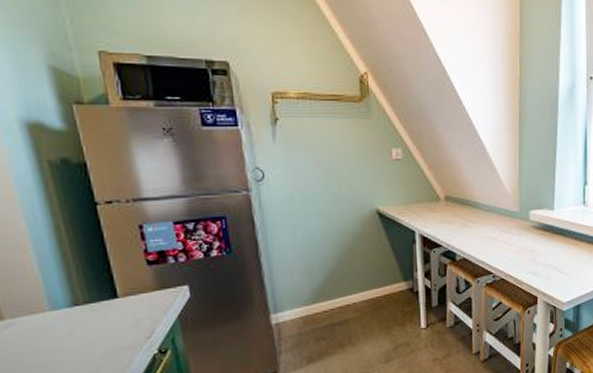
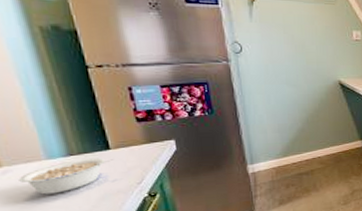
legume: none [21,307,121,352] -> present [18,157,113,195]

